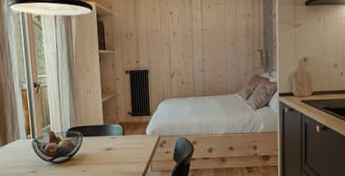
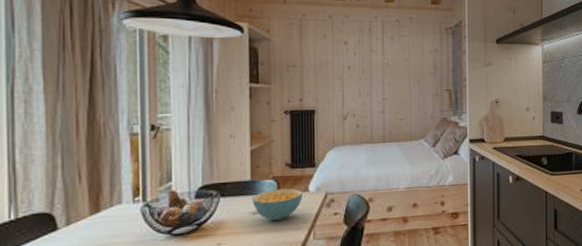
cereal bowl: none [105,131,142,155] -> present [251,188,302,221]

